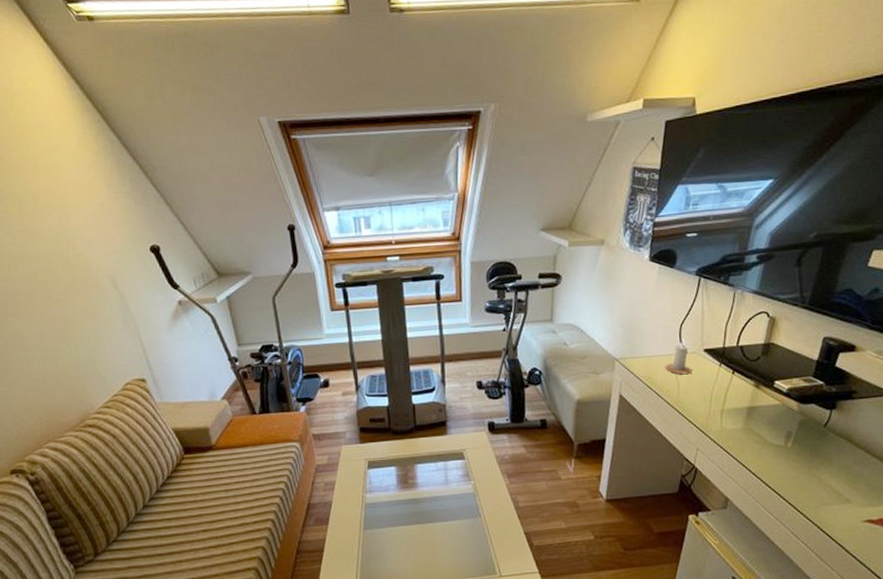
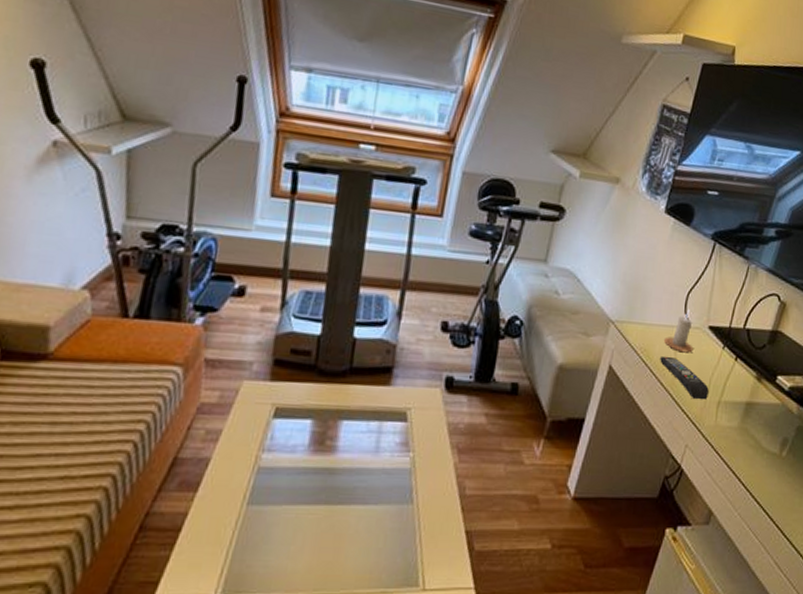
remote control: none [663,379,712,411] -> present [660,355,709,400]

